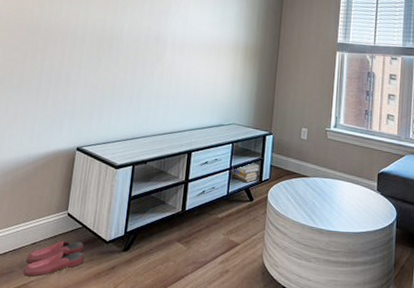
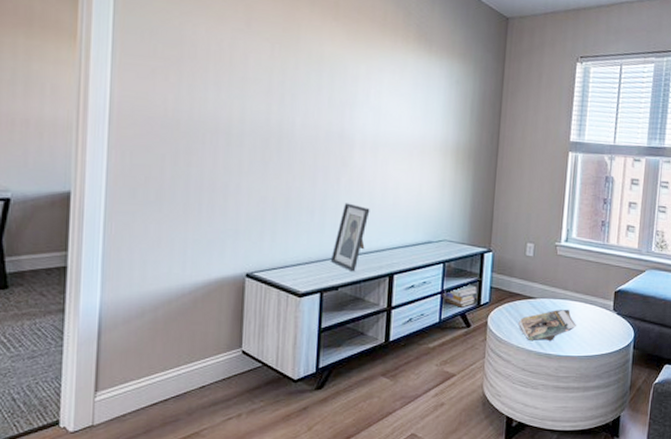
slippers: present [23,240,85,277] -> none [193,382,269,424]
picture frame: none [143,91,176,149] -> present [331,203,370,272]
magazine: none [293,188,345,217] -> present [517,309,576,341]

